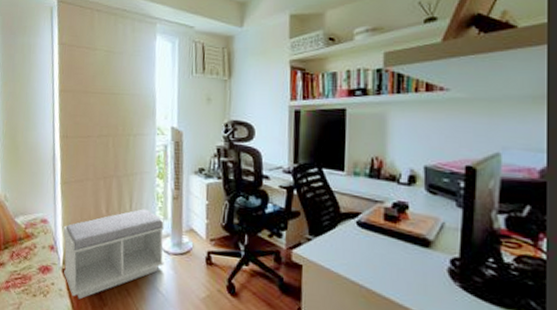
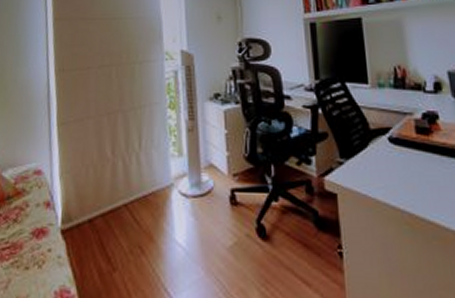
bench: present [63,209,164,300] -> none [61,146,182,267]

